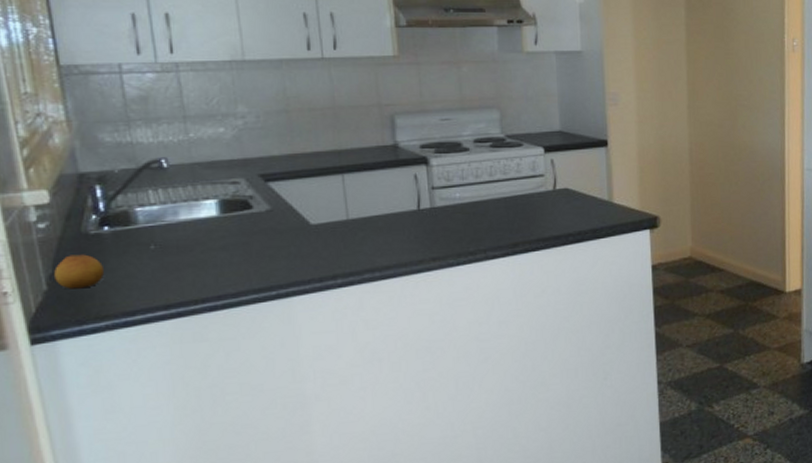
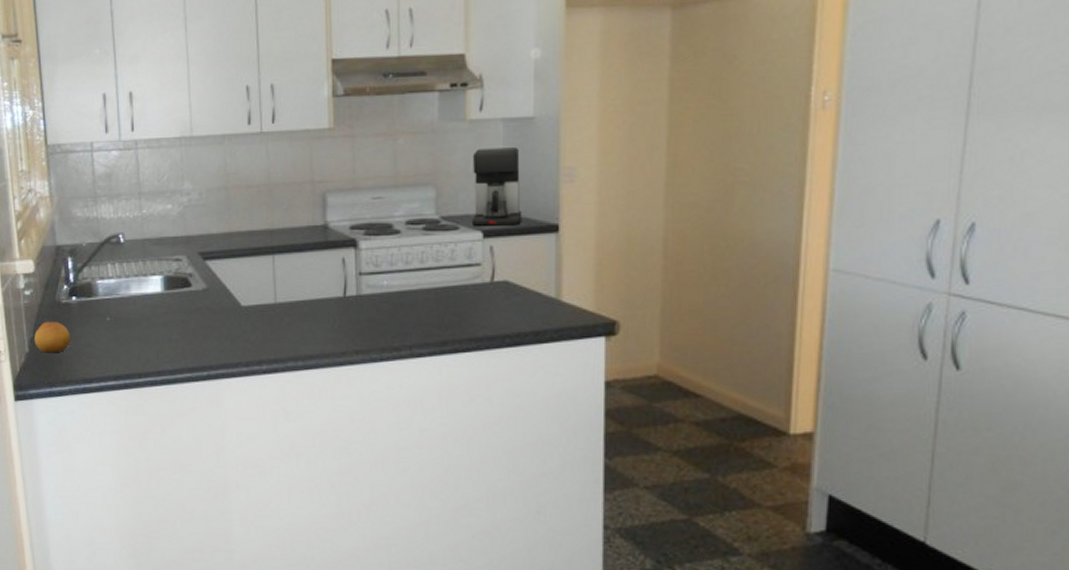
coffee maker: none [532,76,577,144] -> present [472,147,523,228]

